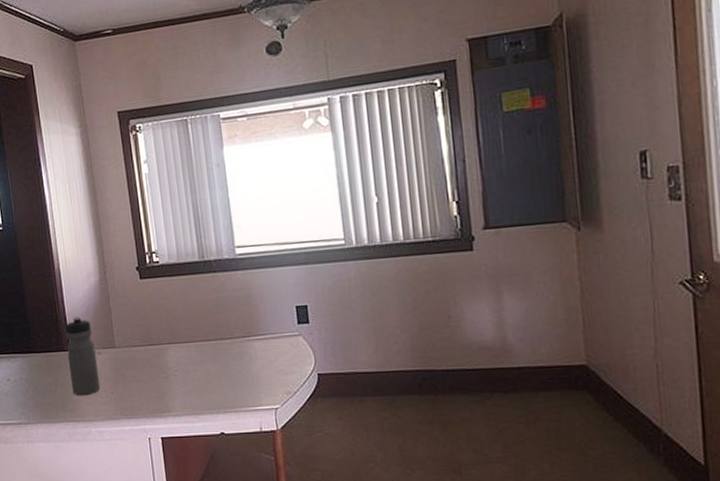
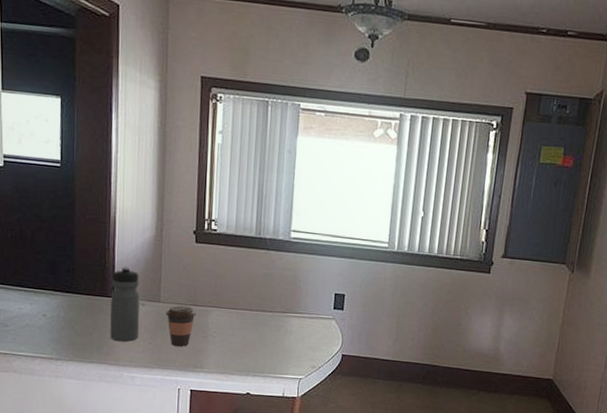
coffee cup: none [123,347,153,392] -> present [166,305,196,347]

